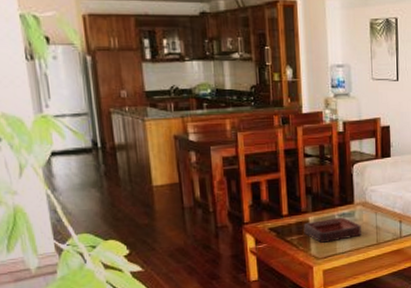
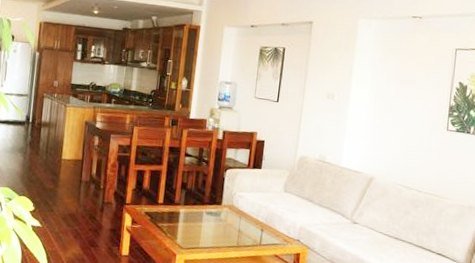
decorative tray: present [303,217,361,243] -> none [174,213,225,236]

